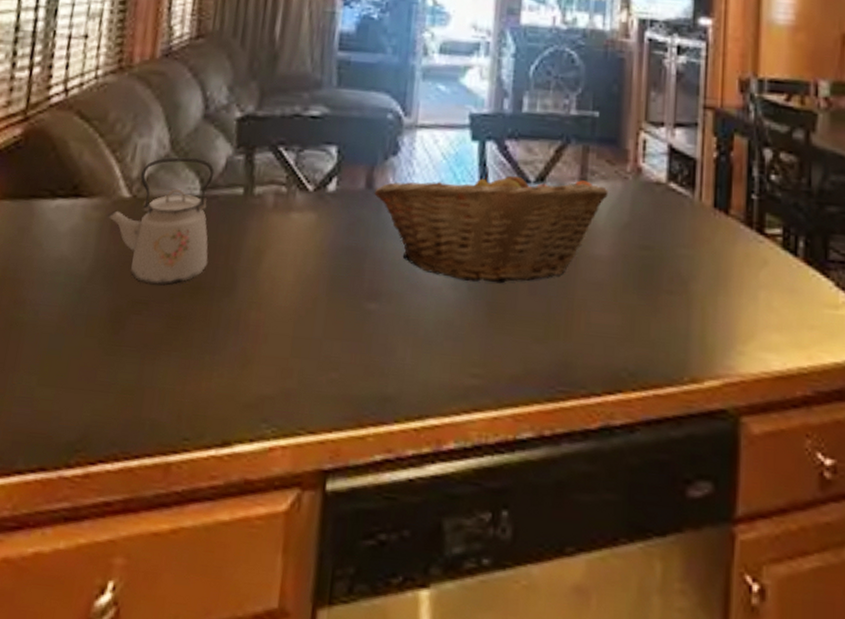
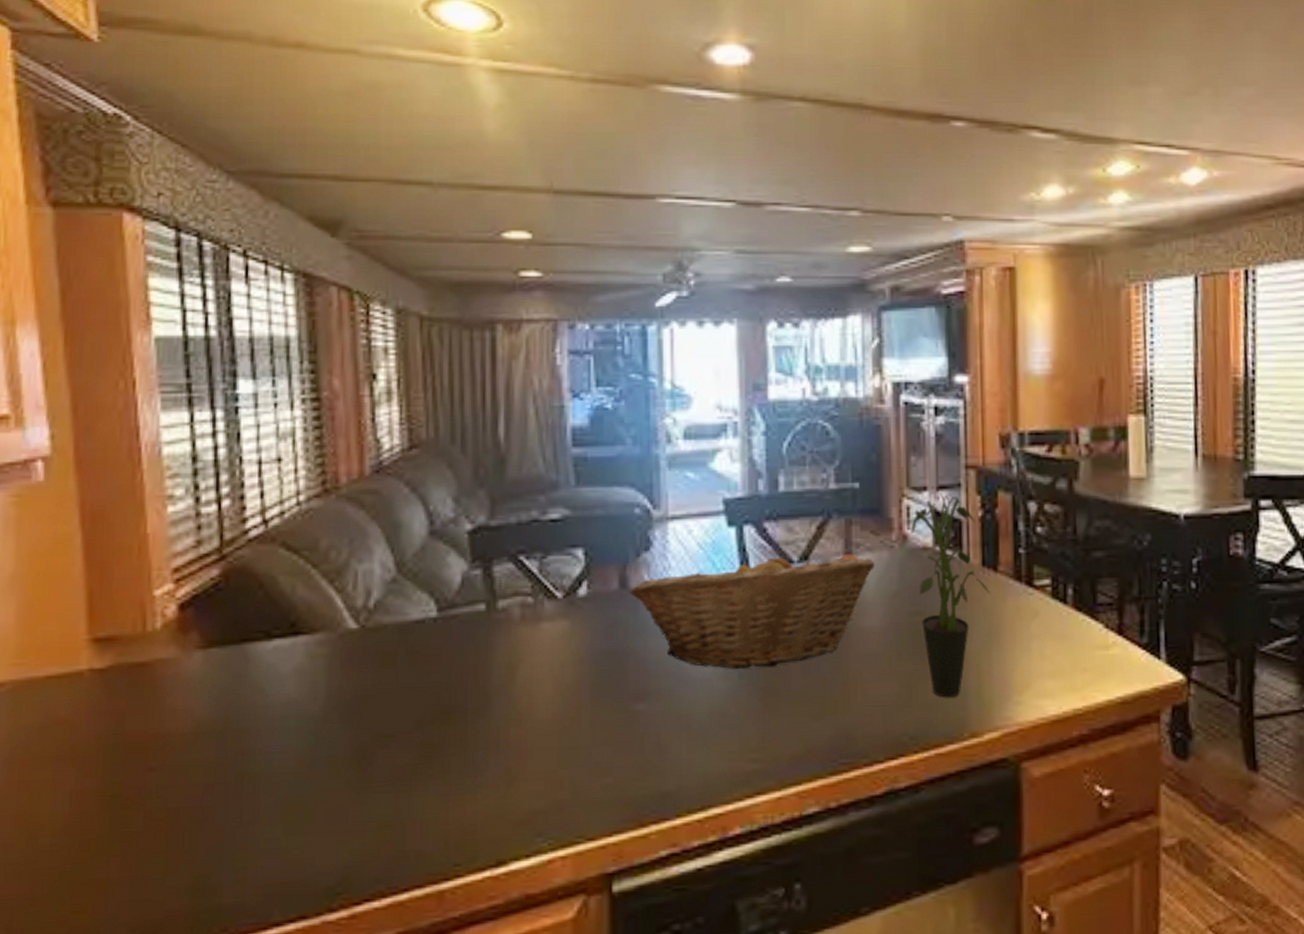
kettle: present [107,156,215,286] -> none [334,577,456,716]
potted plant: none [645,130,721,338] -> present [911,493,991,698]

